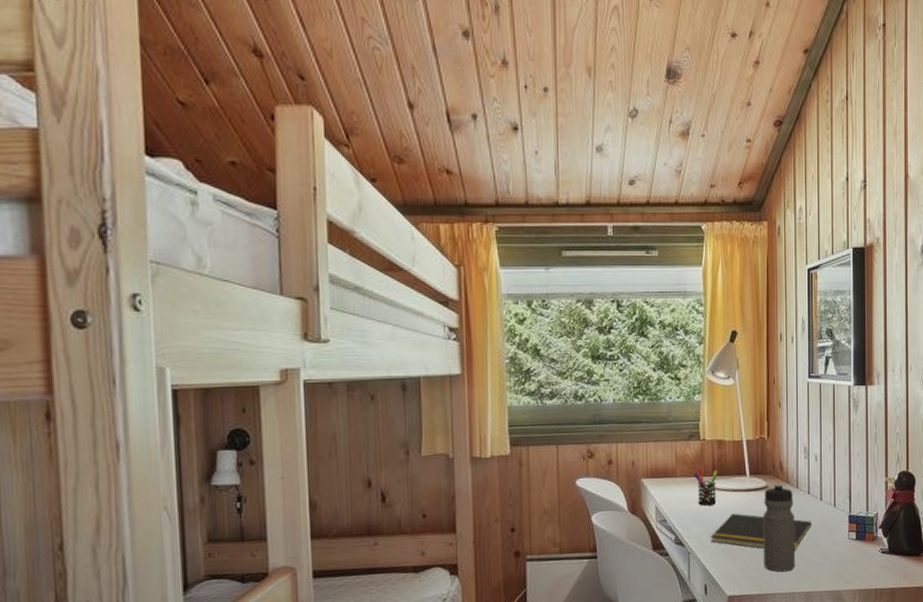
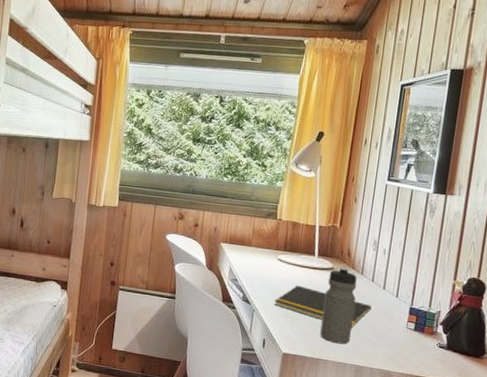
pen holder: present [693,469,717,506] -> none [266,243,288,275]

